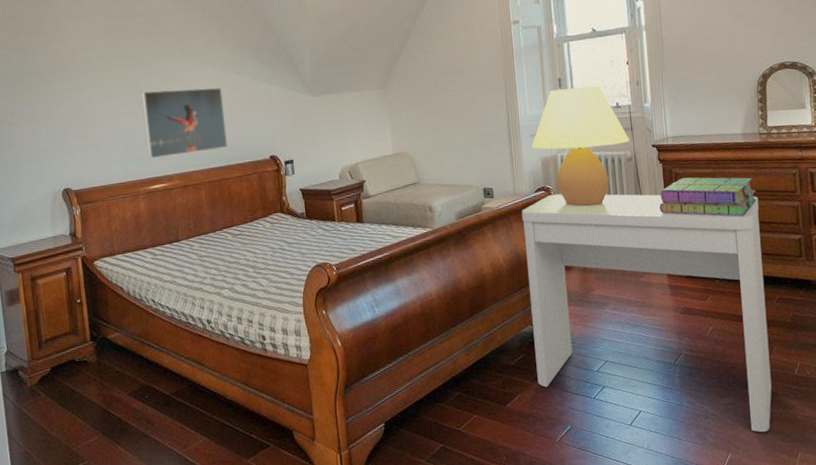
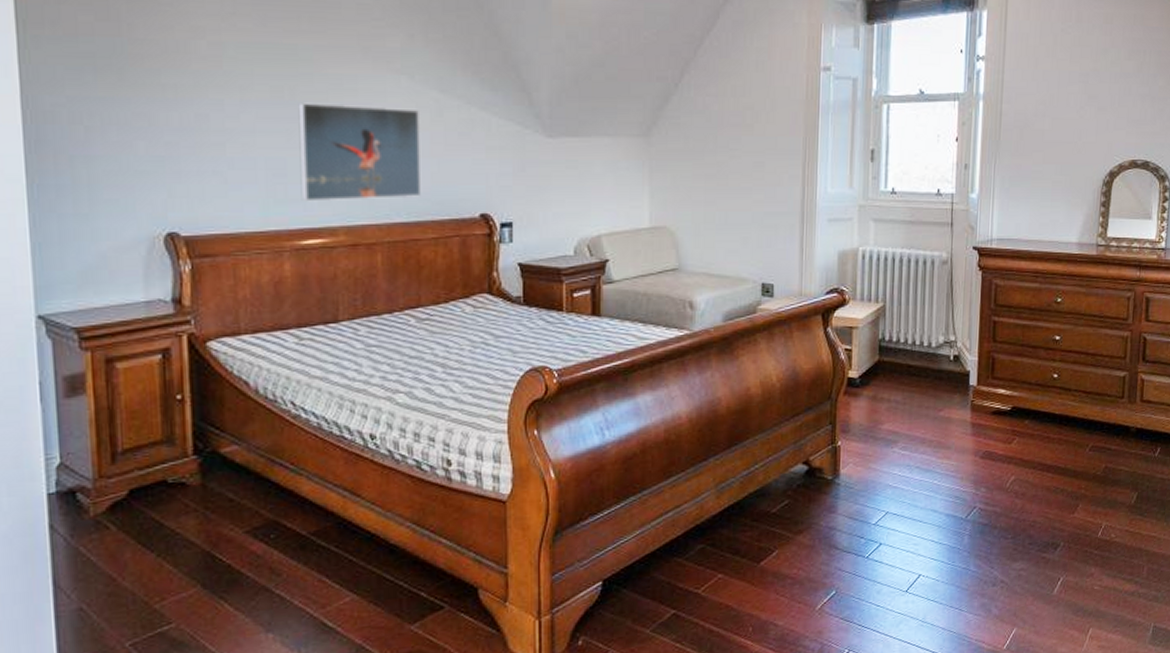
desk: present [521,193,772,433] -> none [802,298,1086,604]
table lamp: present [532,86,630,206] -> none [828,164,948,317]
stack of books: present [658,177,757,217] -> none [971,291,1084,345]

